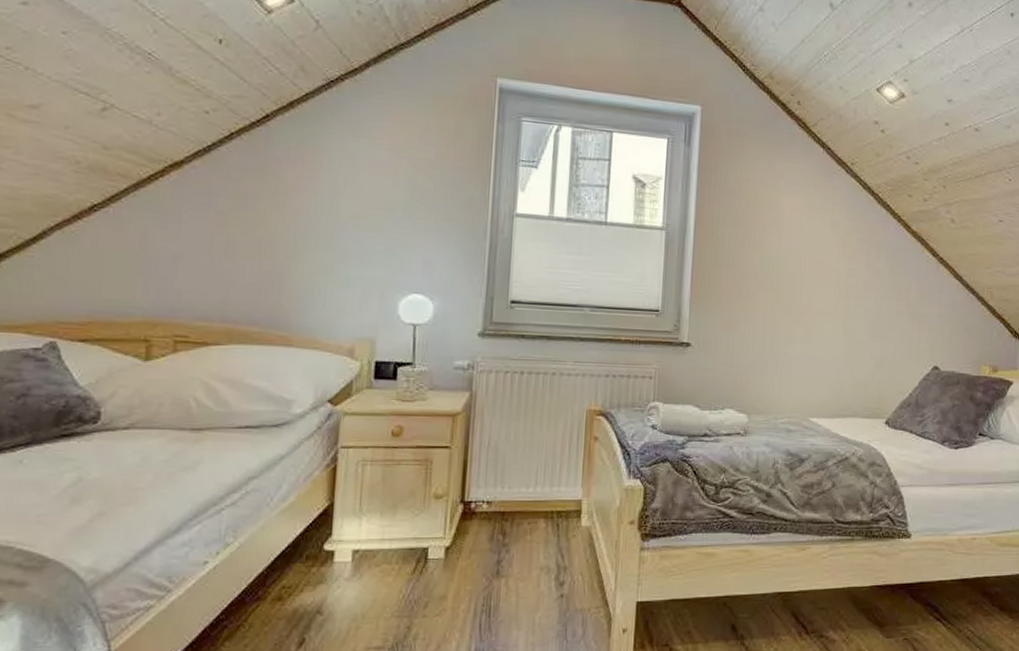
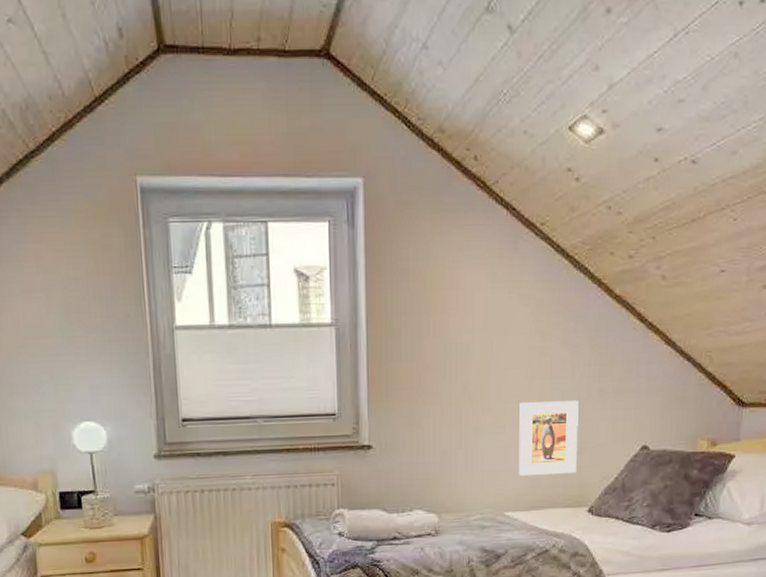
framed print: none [823,317,879,386] -> present [518,401,579,477]

